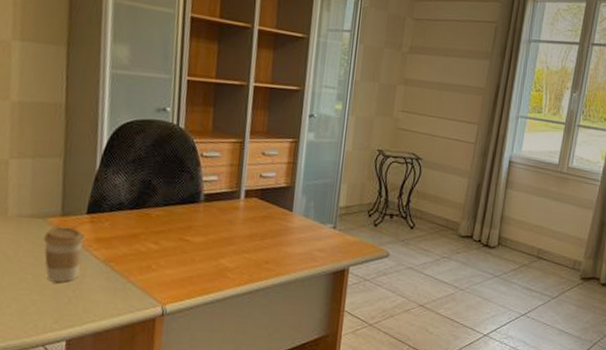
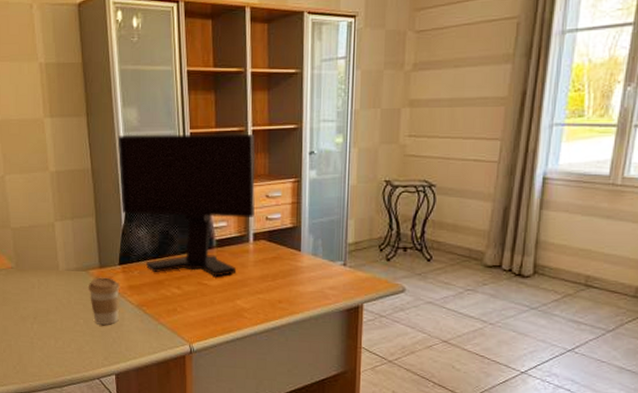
monitor: none [97,72,256,233] -> present [117,134,255,277]

